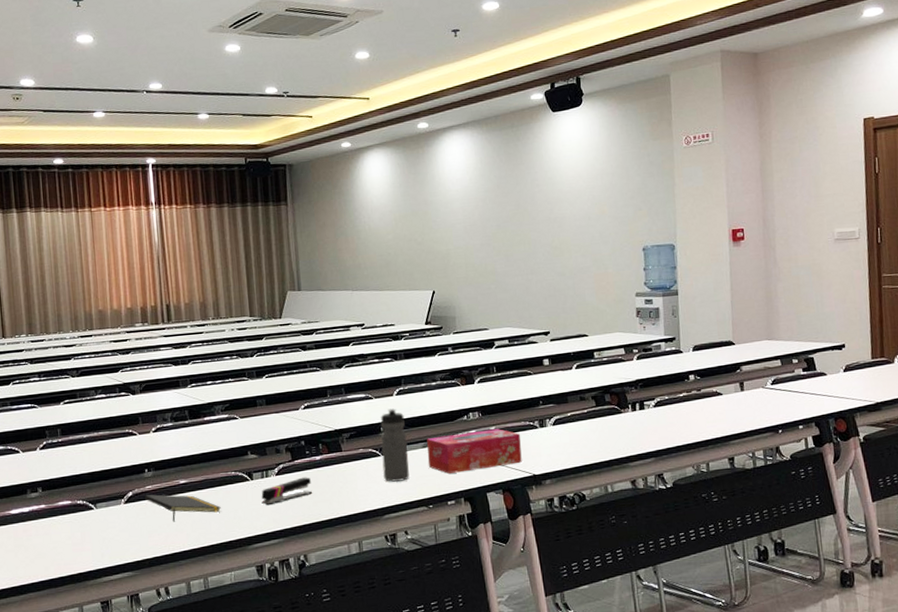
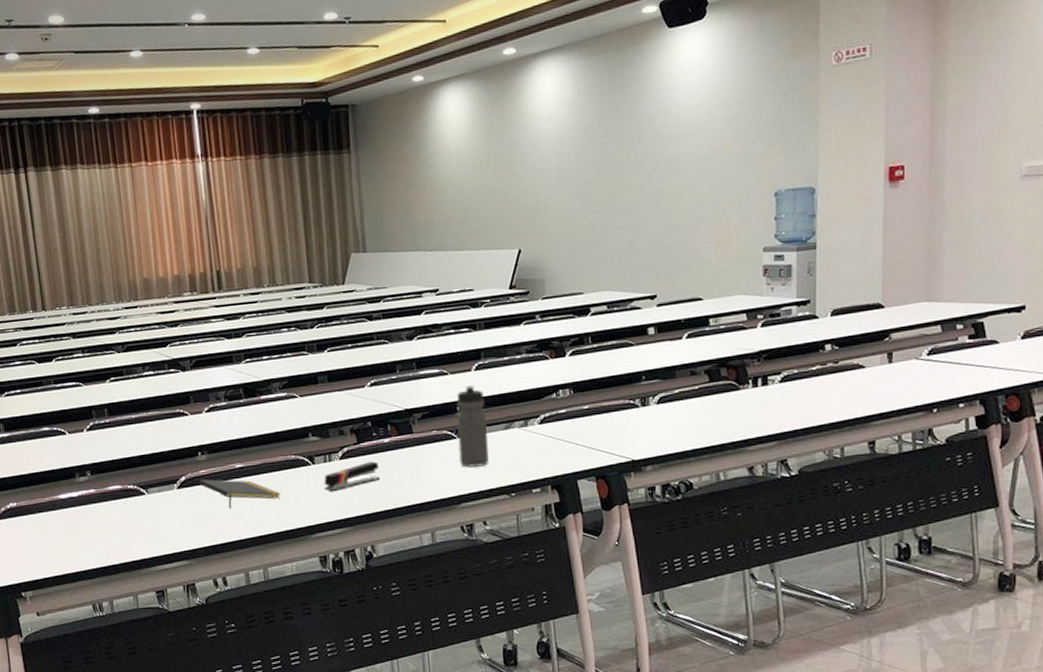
tissue box: present [427,429,522,474] -> none [509,408,620,458]

